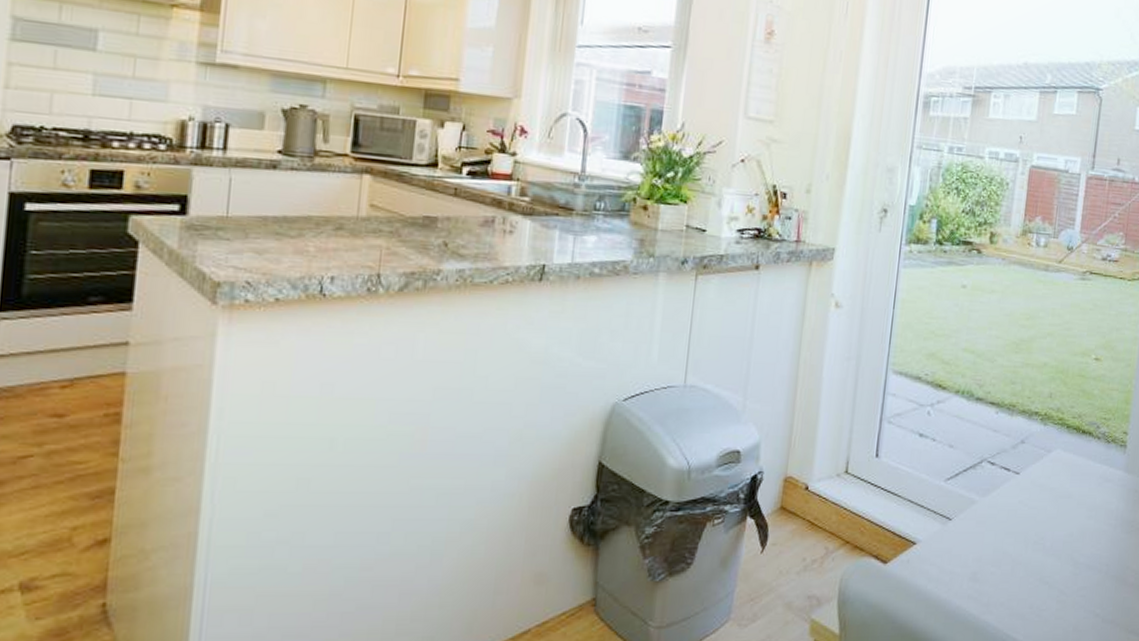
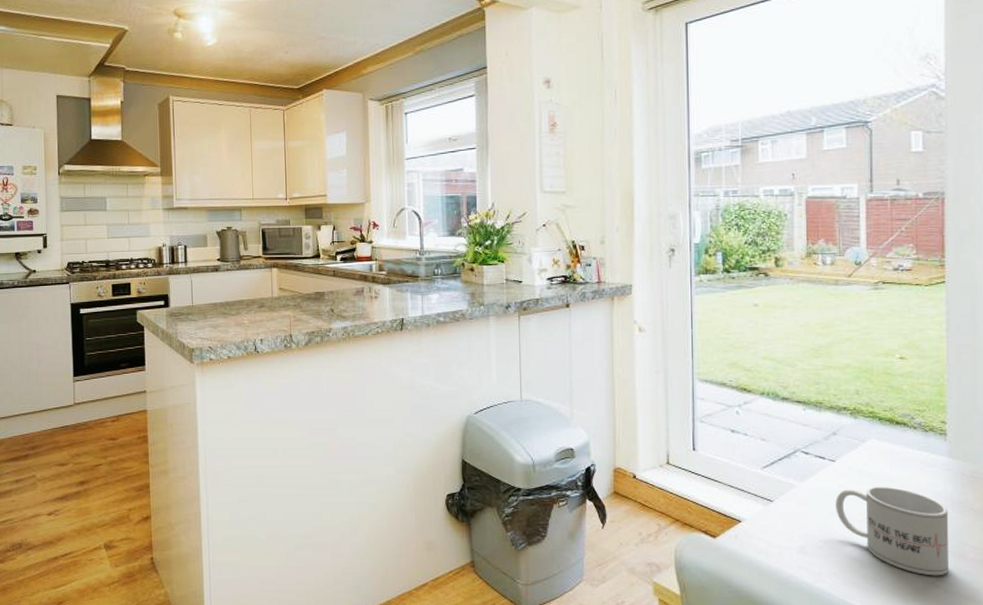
mug: none [1012,503,1118,604] -> present [836,486,950,576]

